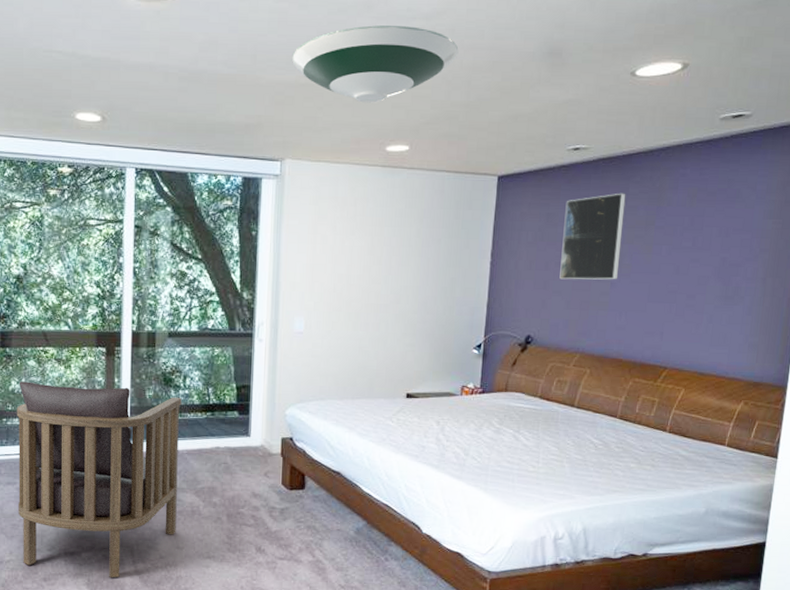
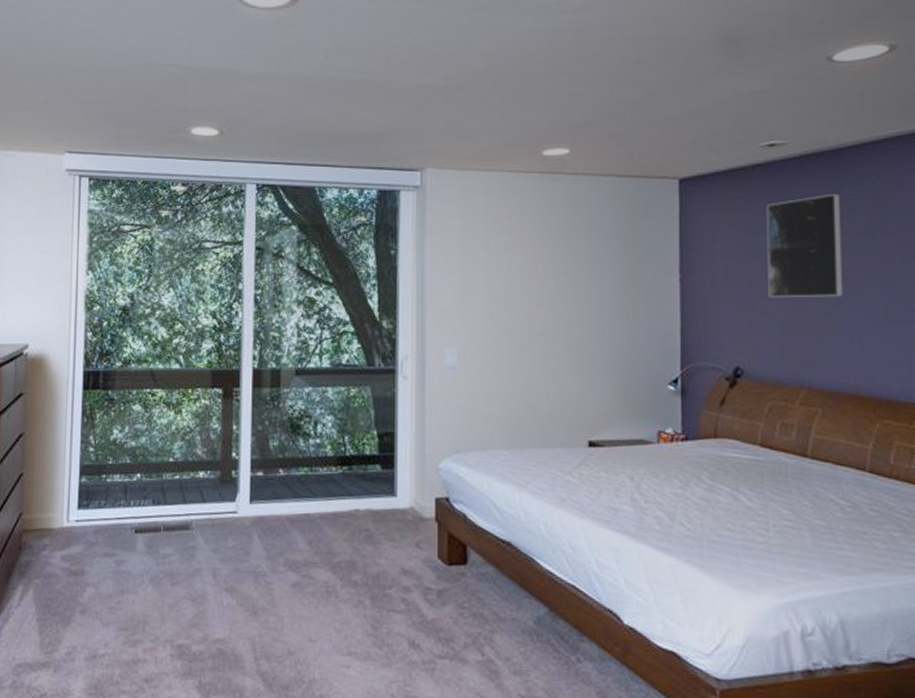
armchair: present [16,381,182,578] -> none [117,430,312,679]
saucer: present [291,25,459,103] -> none [428,21,619,104]

